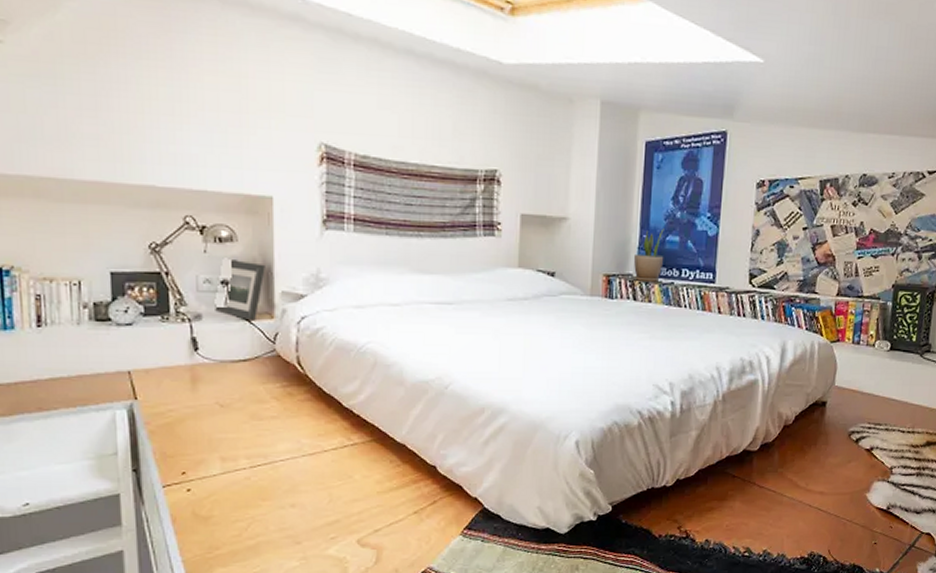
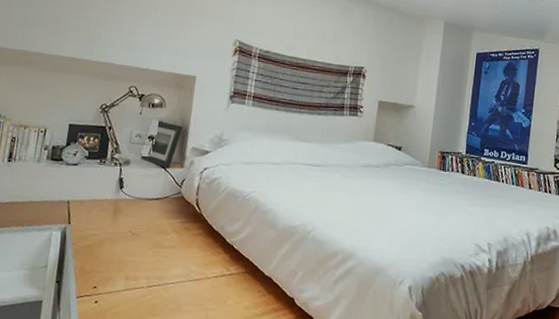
potted plant: present [633,228,664,283] -> none [463,119,488,161]

